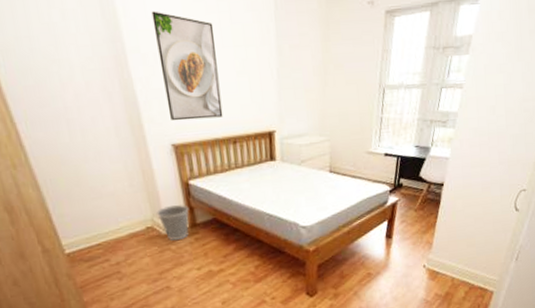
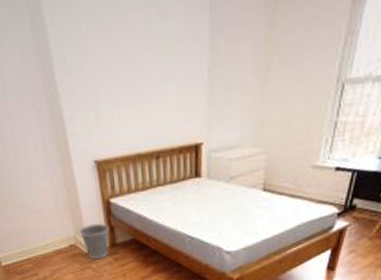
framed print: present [151,10,223,121] -> none [77,14,147,136]

